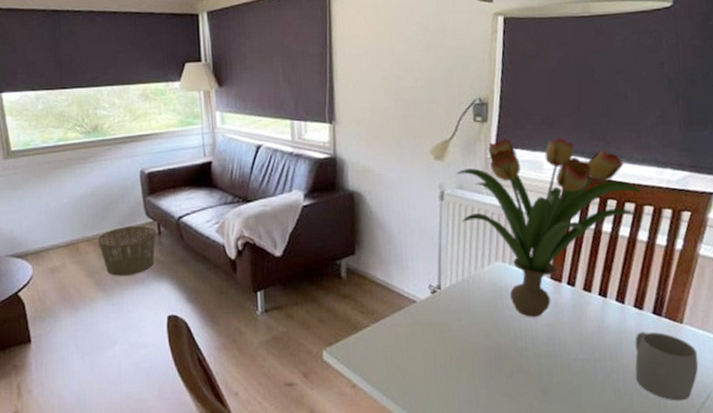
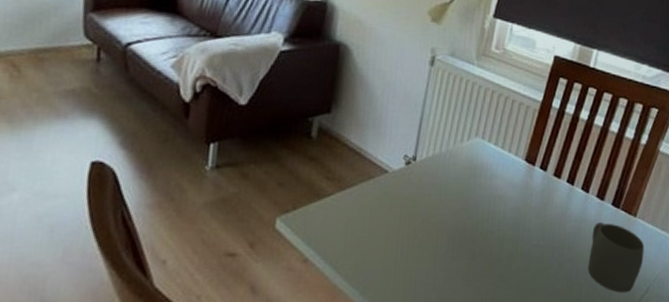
basket: present [97,226,156,276] -> none [11,45,94,107]
flower arrangement: present [456,138,642,317] -> none [448,10,620,199]

